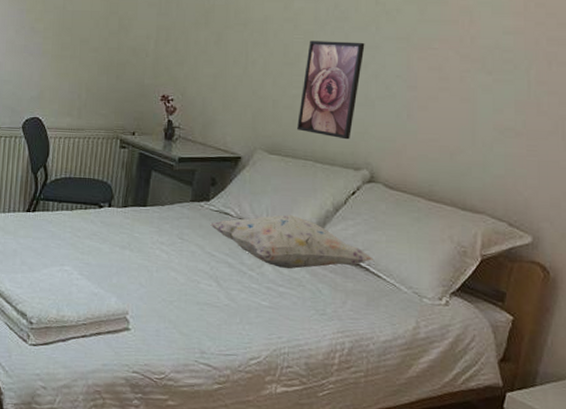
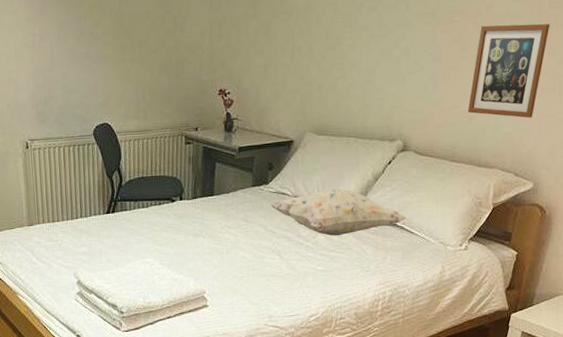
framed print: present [297,40,365,140] -> none [340,20,396,115]
picture frame: none [448,56,549,162] -> present [467,23,550,118]

